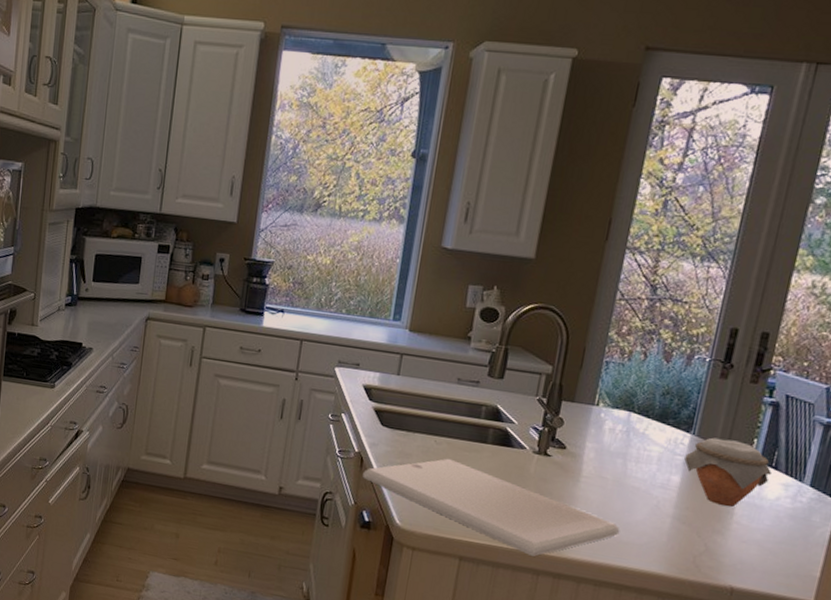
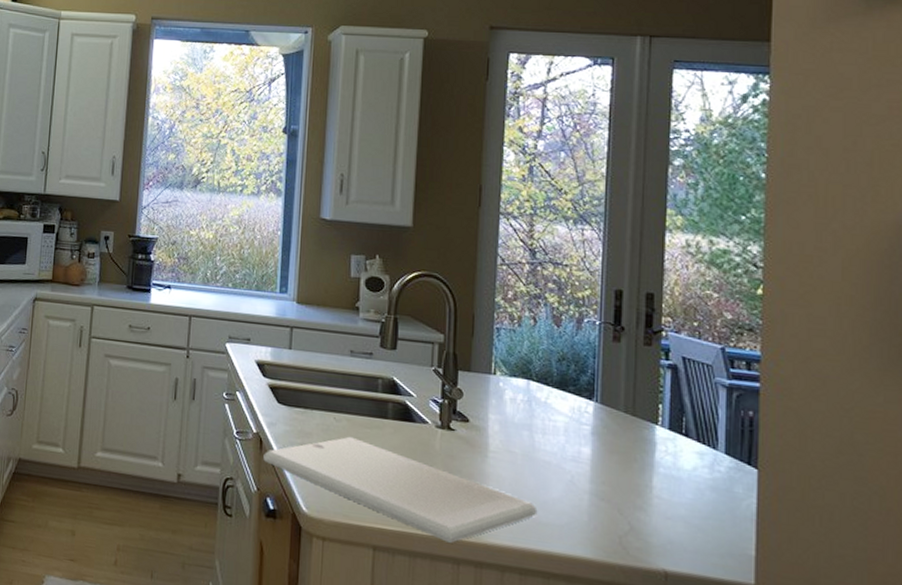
jar: present [684,437,771,507] -> none [592,404,683,480]

